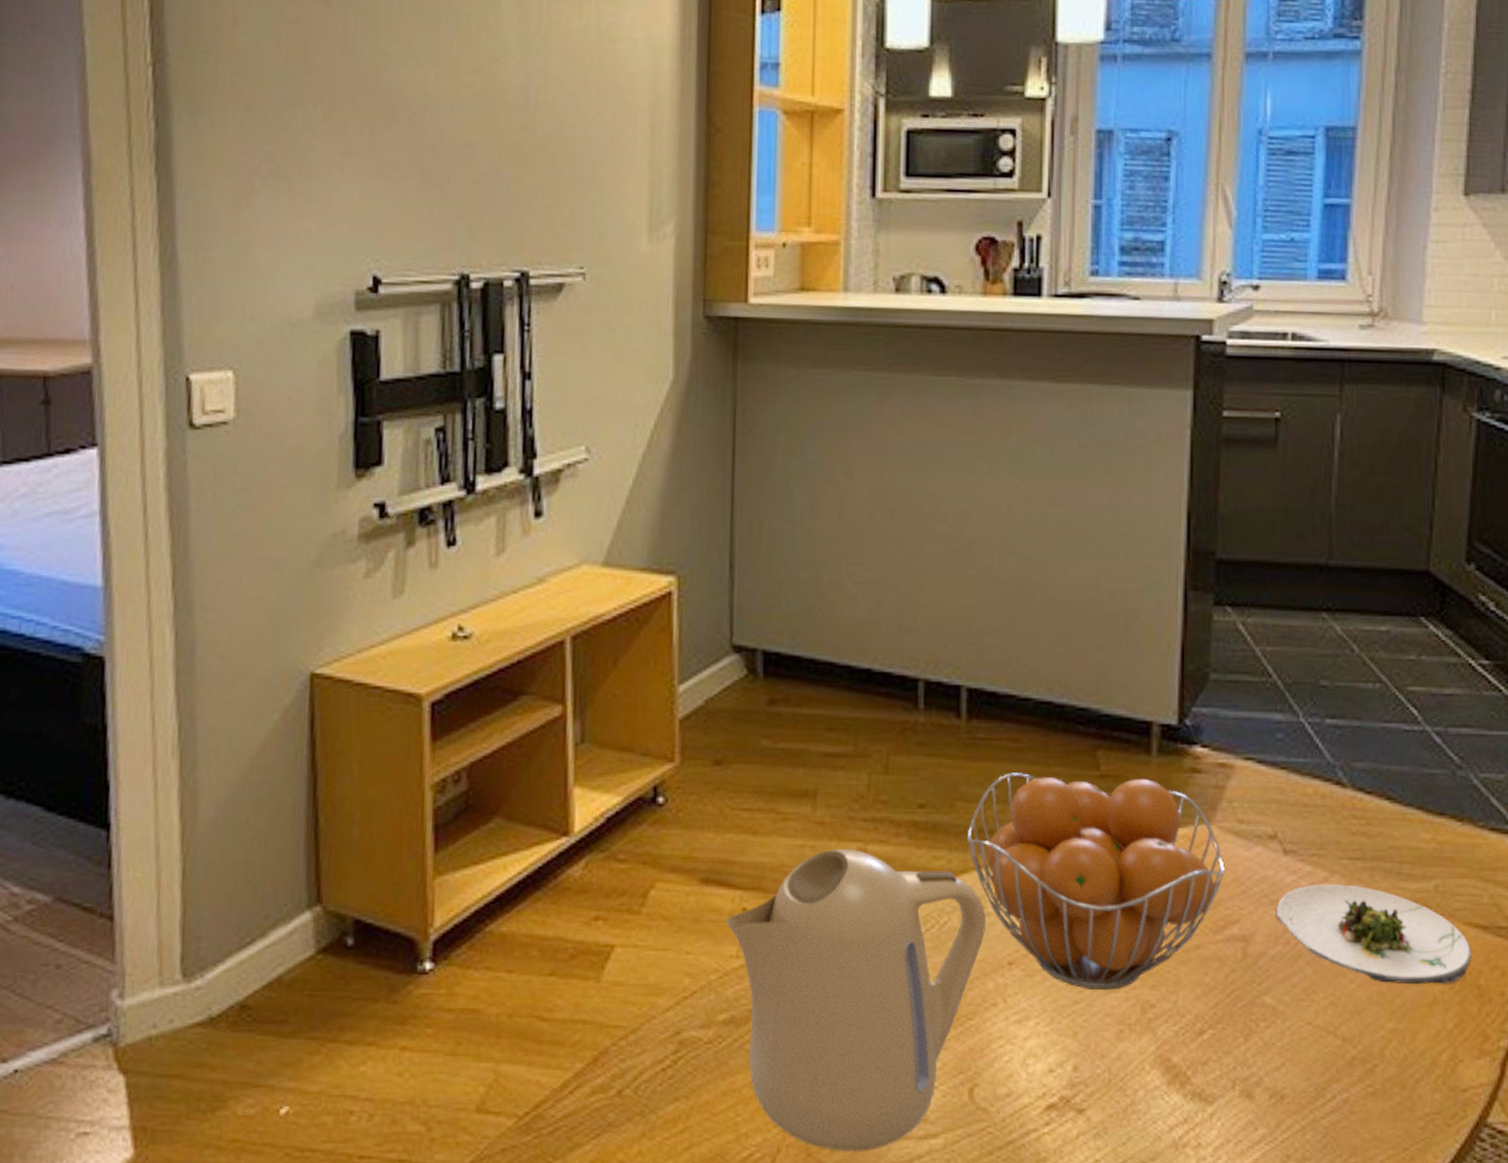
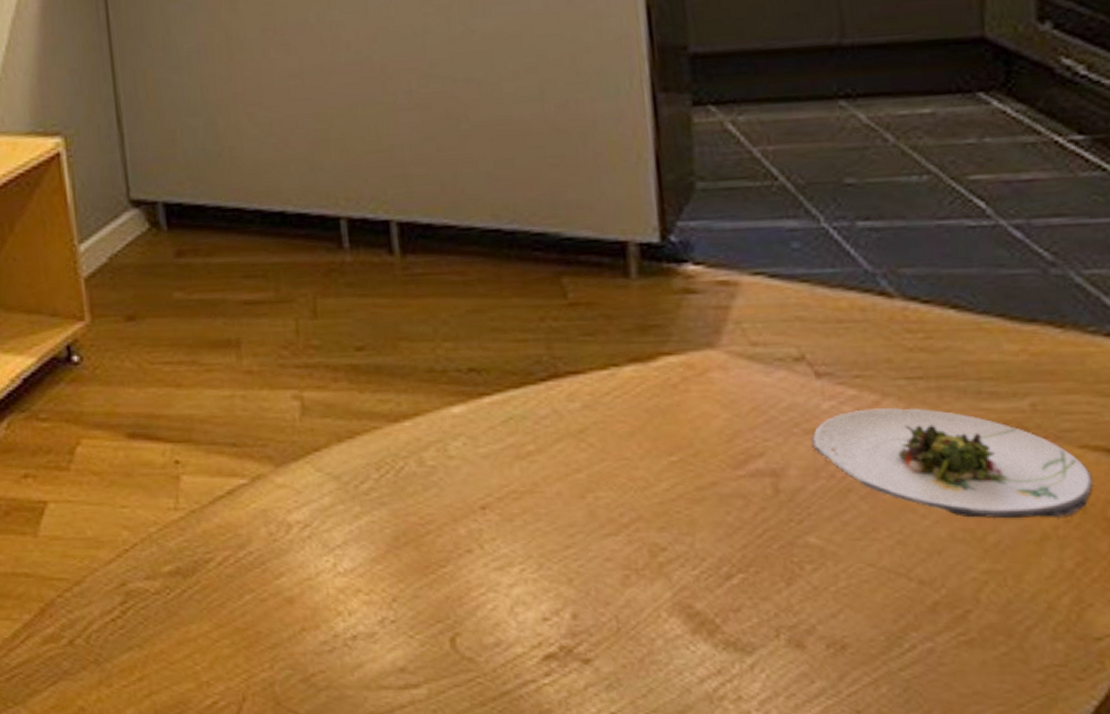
kettle: present [725,848,986,1152] -> none [158,396,450,702]
fruit basket: present [967,773,1225,991] -> none [415,303,740,534]

